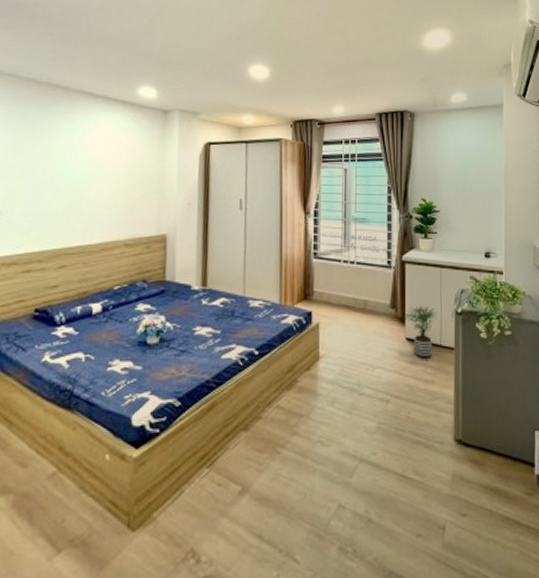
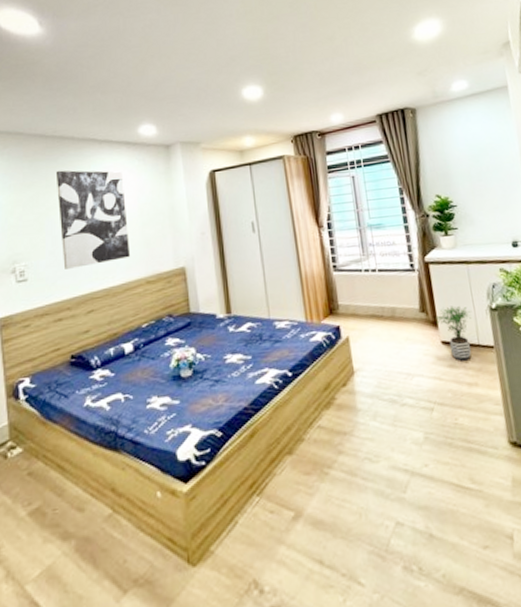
wall art: none [40,119,115,221] -> present [55,170,131,269]

